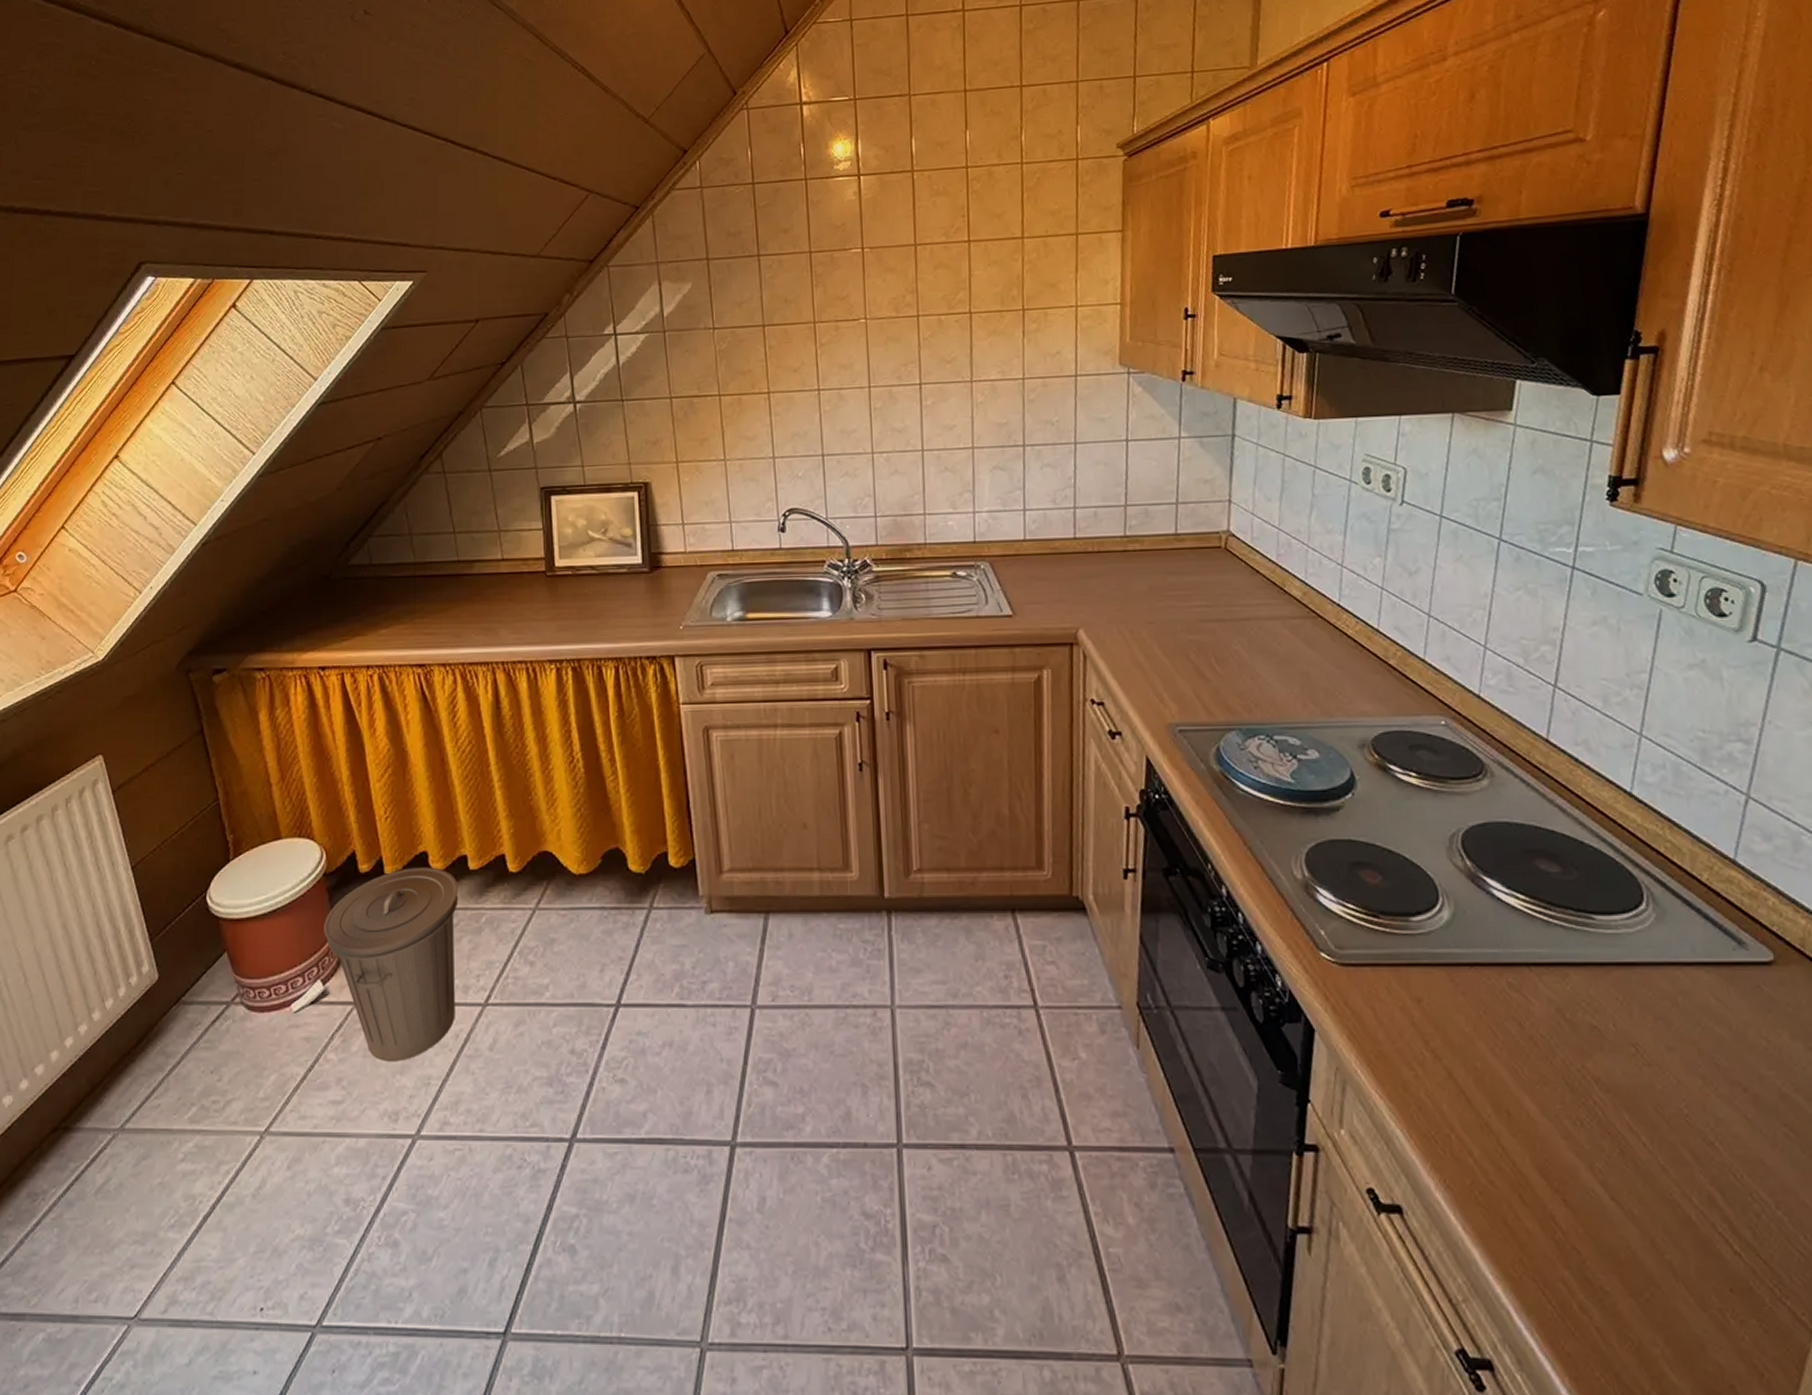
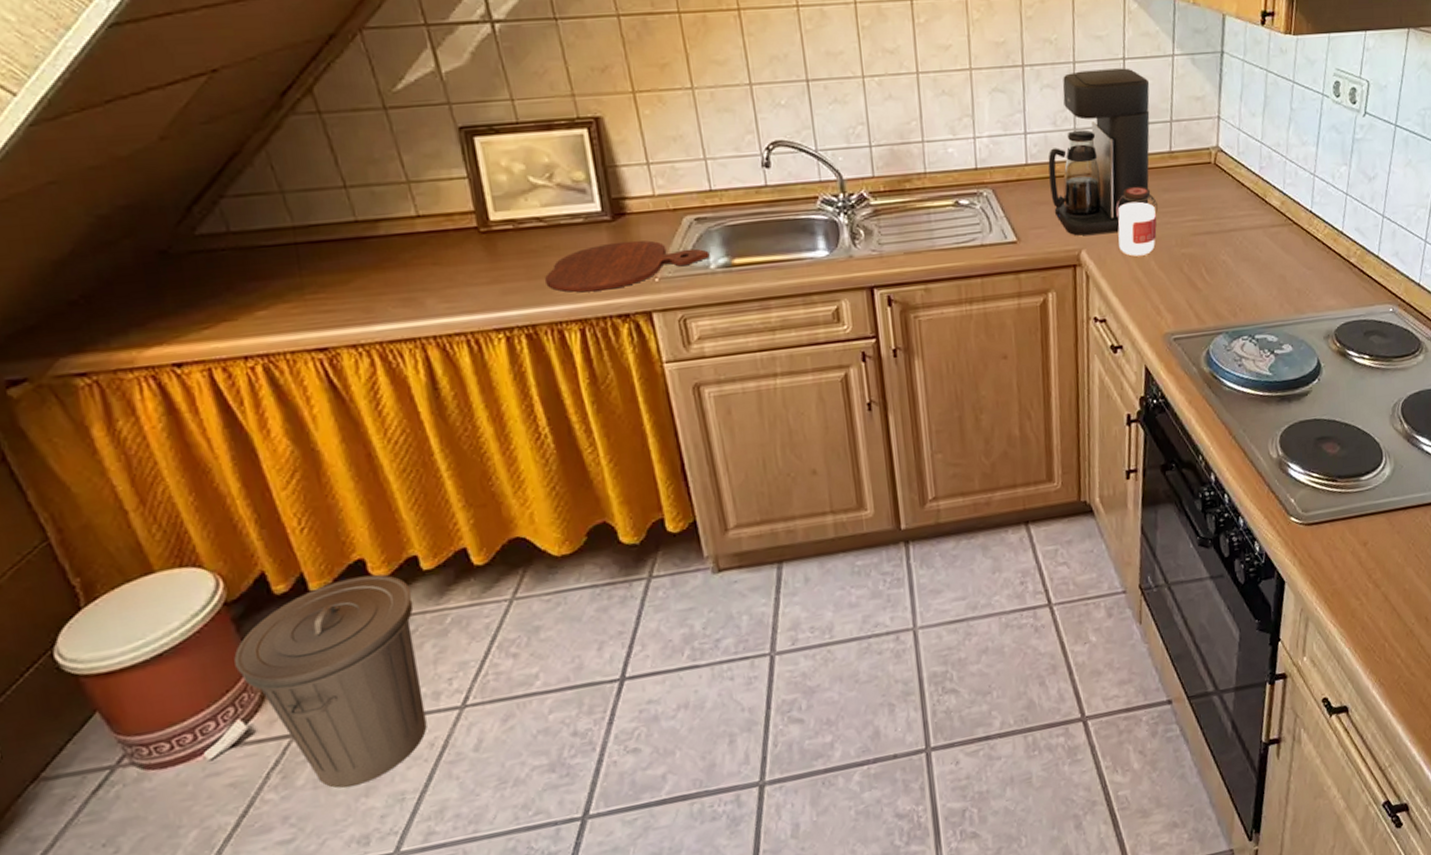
cutting board: none [592,591,727,634] -> present [545,240,710,293]
coffee maker: none [1046,449,1154,614] -> present [1048,68,1150,236]
jar: none [1116,567,1162,639] -> present [1116,186,1158,256]

